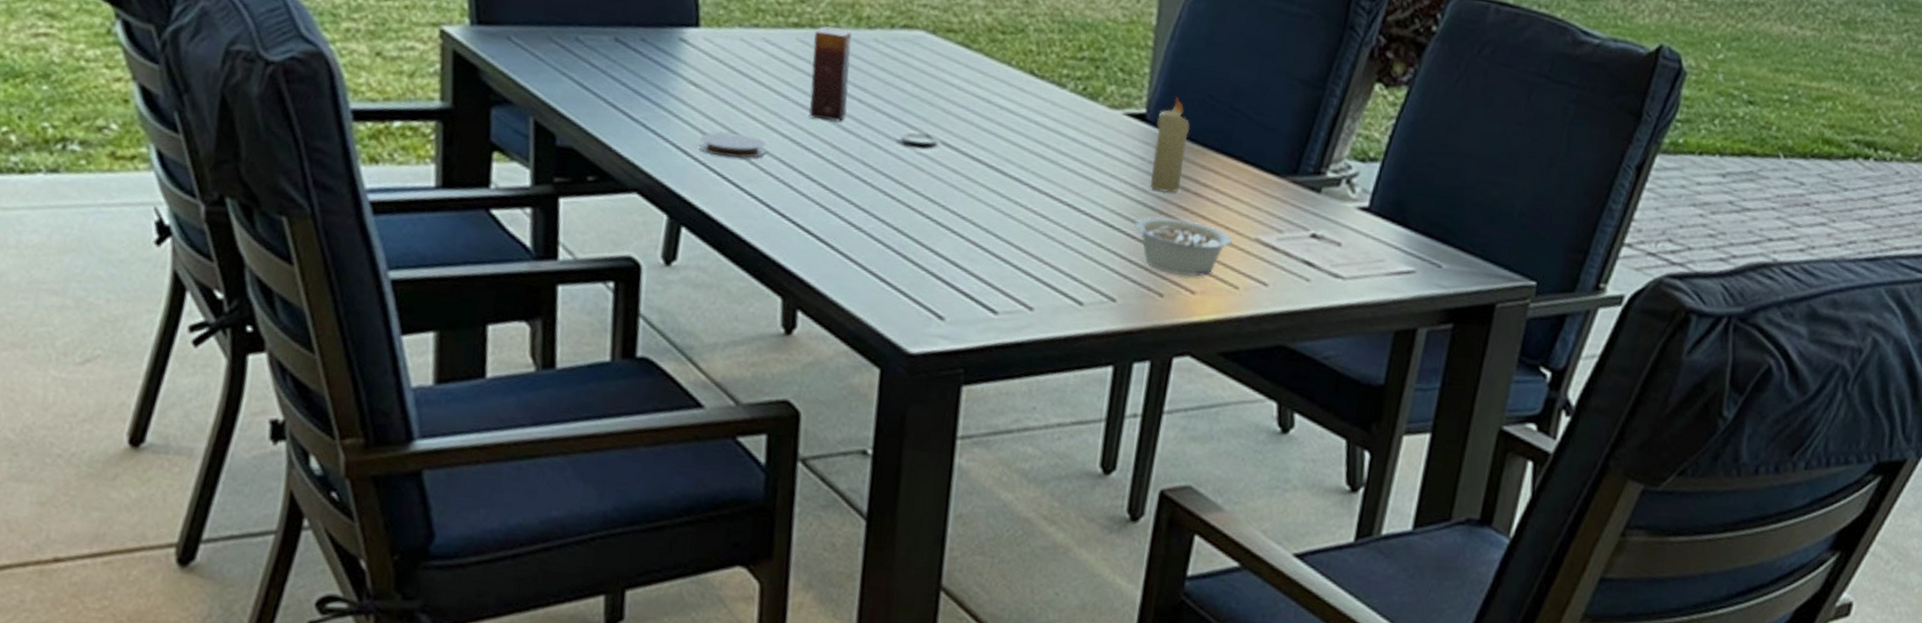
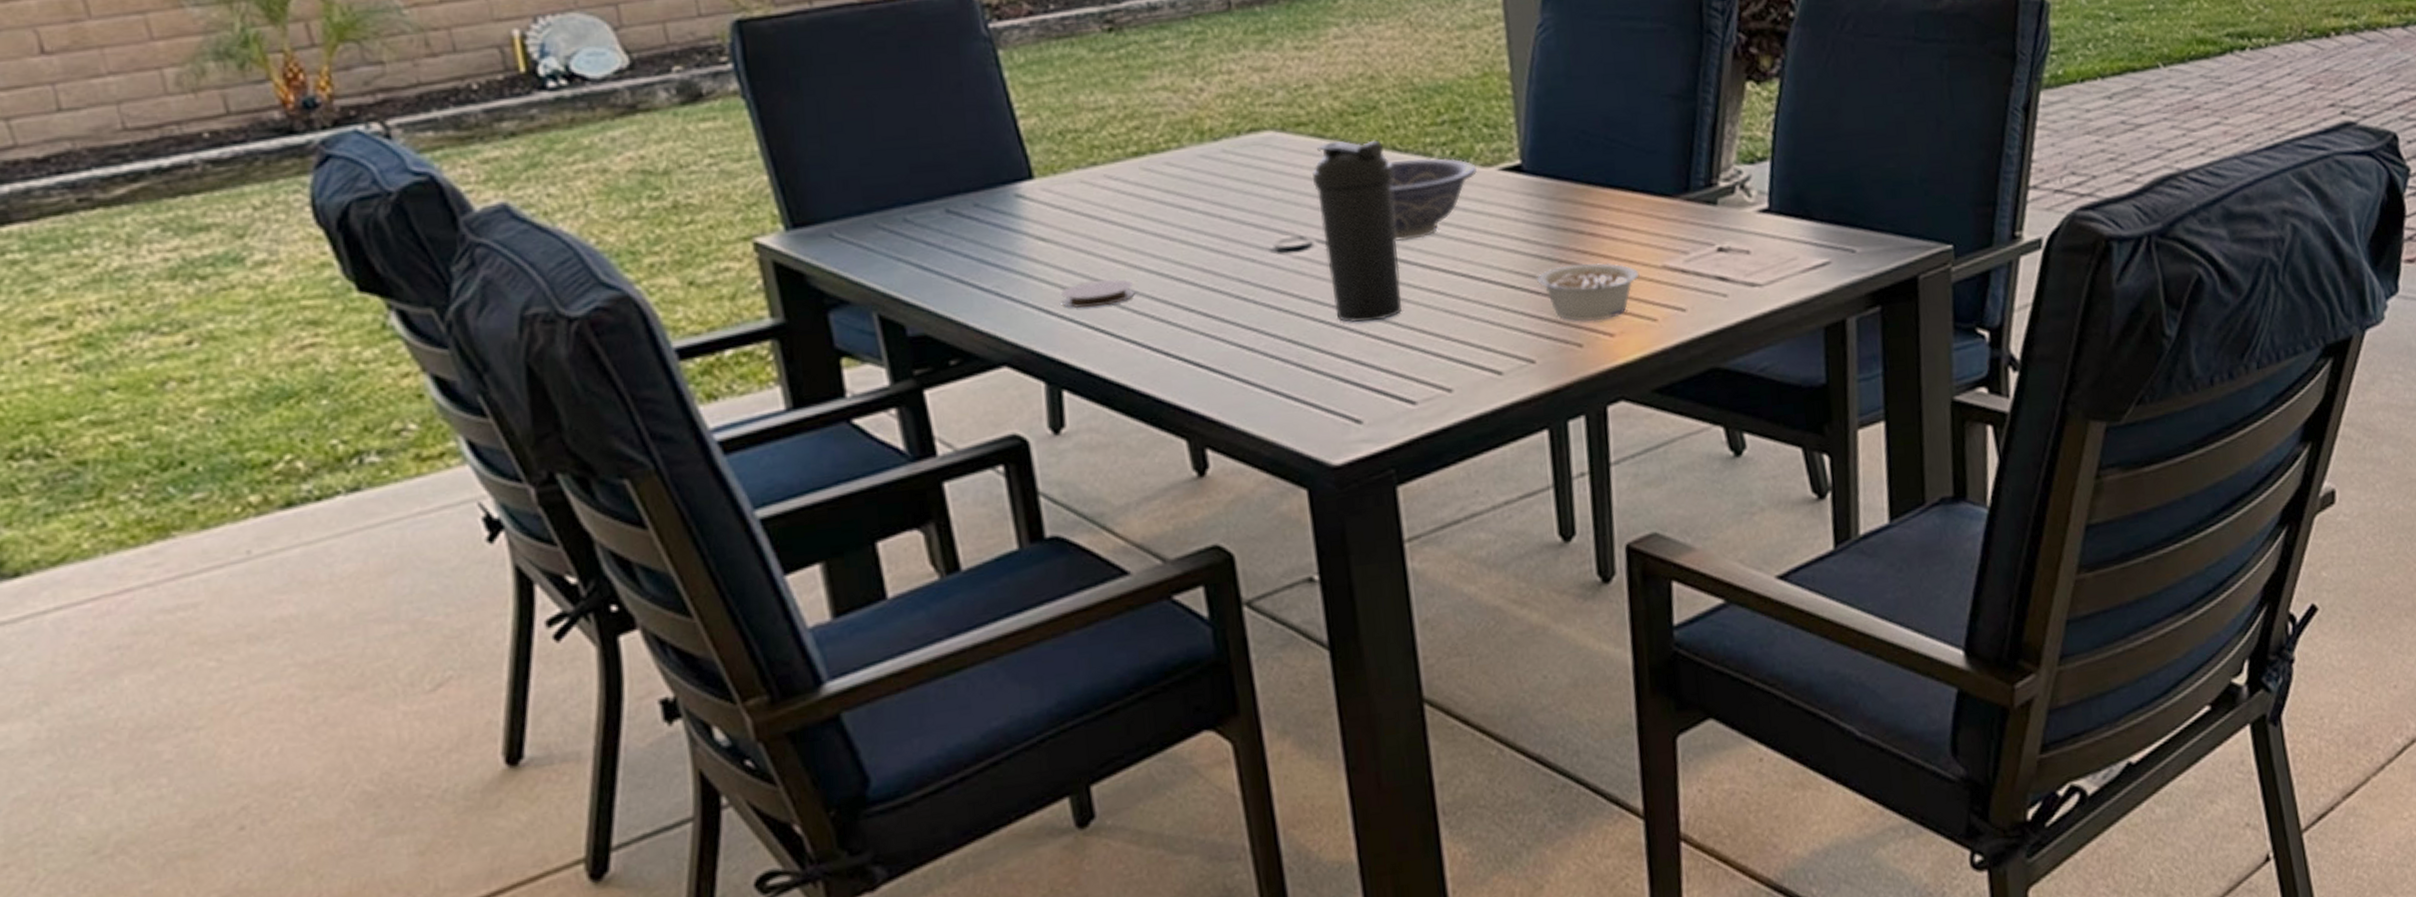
candle: present [808,26,852,122] -> none [1158,147,1210,247]
water bottle: none [943,52,1026,230] -> present [1311,140,1402,323]
decorative bowl: none [1013,83,1104,162] -> present [1388,158,1477,242]
candle: present [1149,97,1191,193] -> none [1534,140,1574,241]

